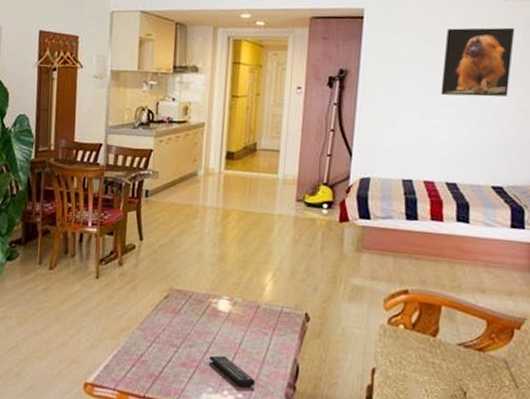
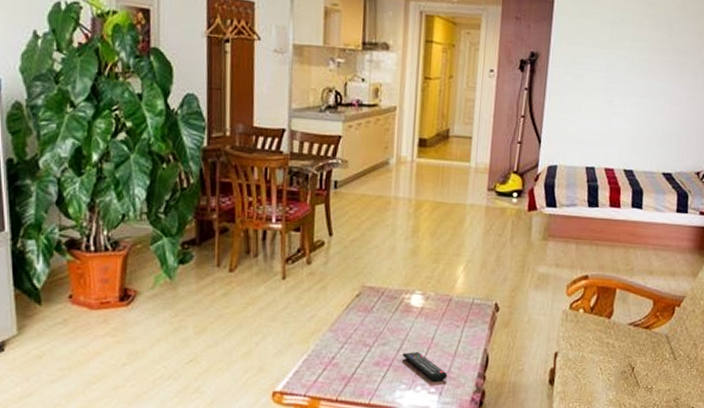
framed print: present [440,27,515,97] -> none [622,13,689,85]

